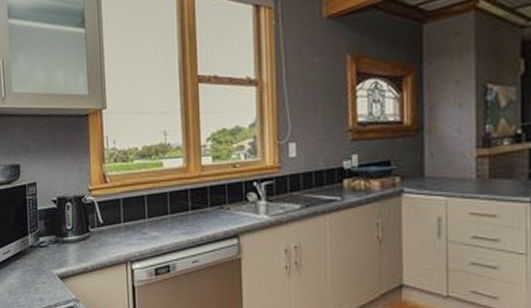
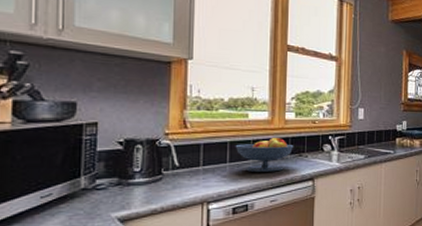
fruit bowl: none [152,187,214,228] -> present [235,137,294,172]

